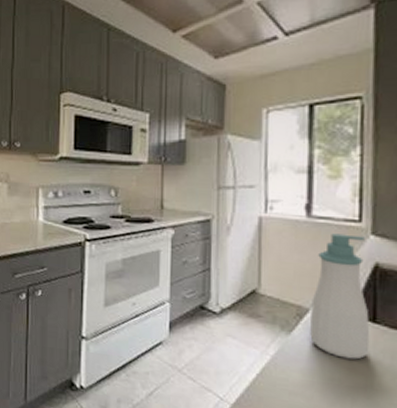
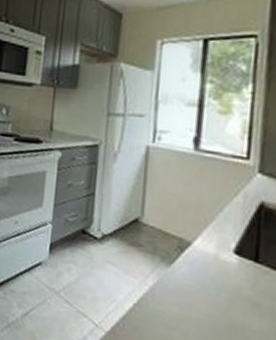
soap bottle: present [310,233,370,360] -> none [190,168,252,298]

